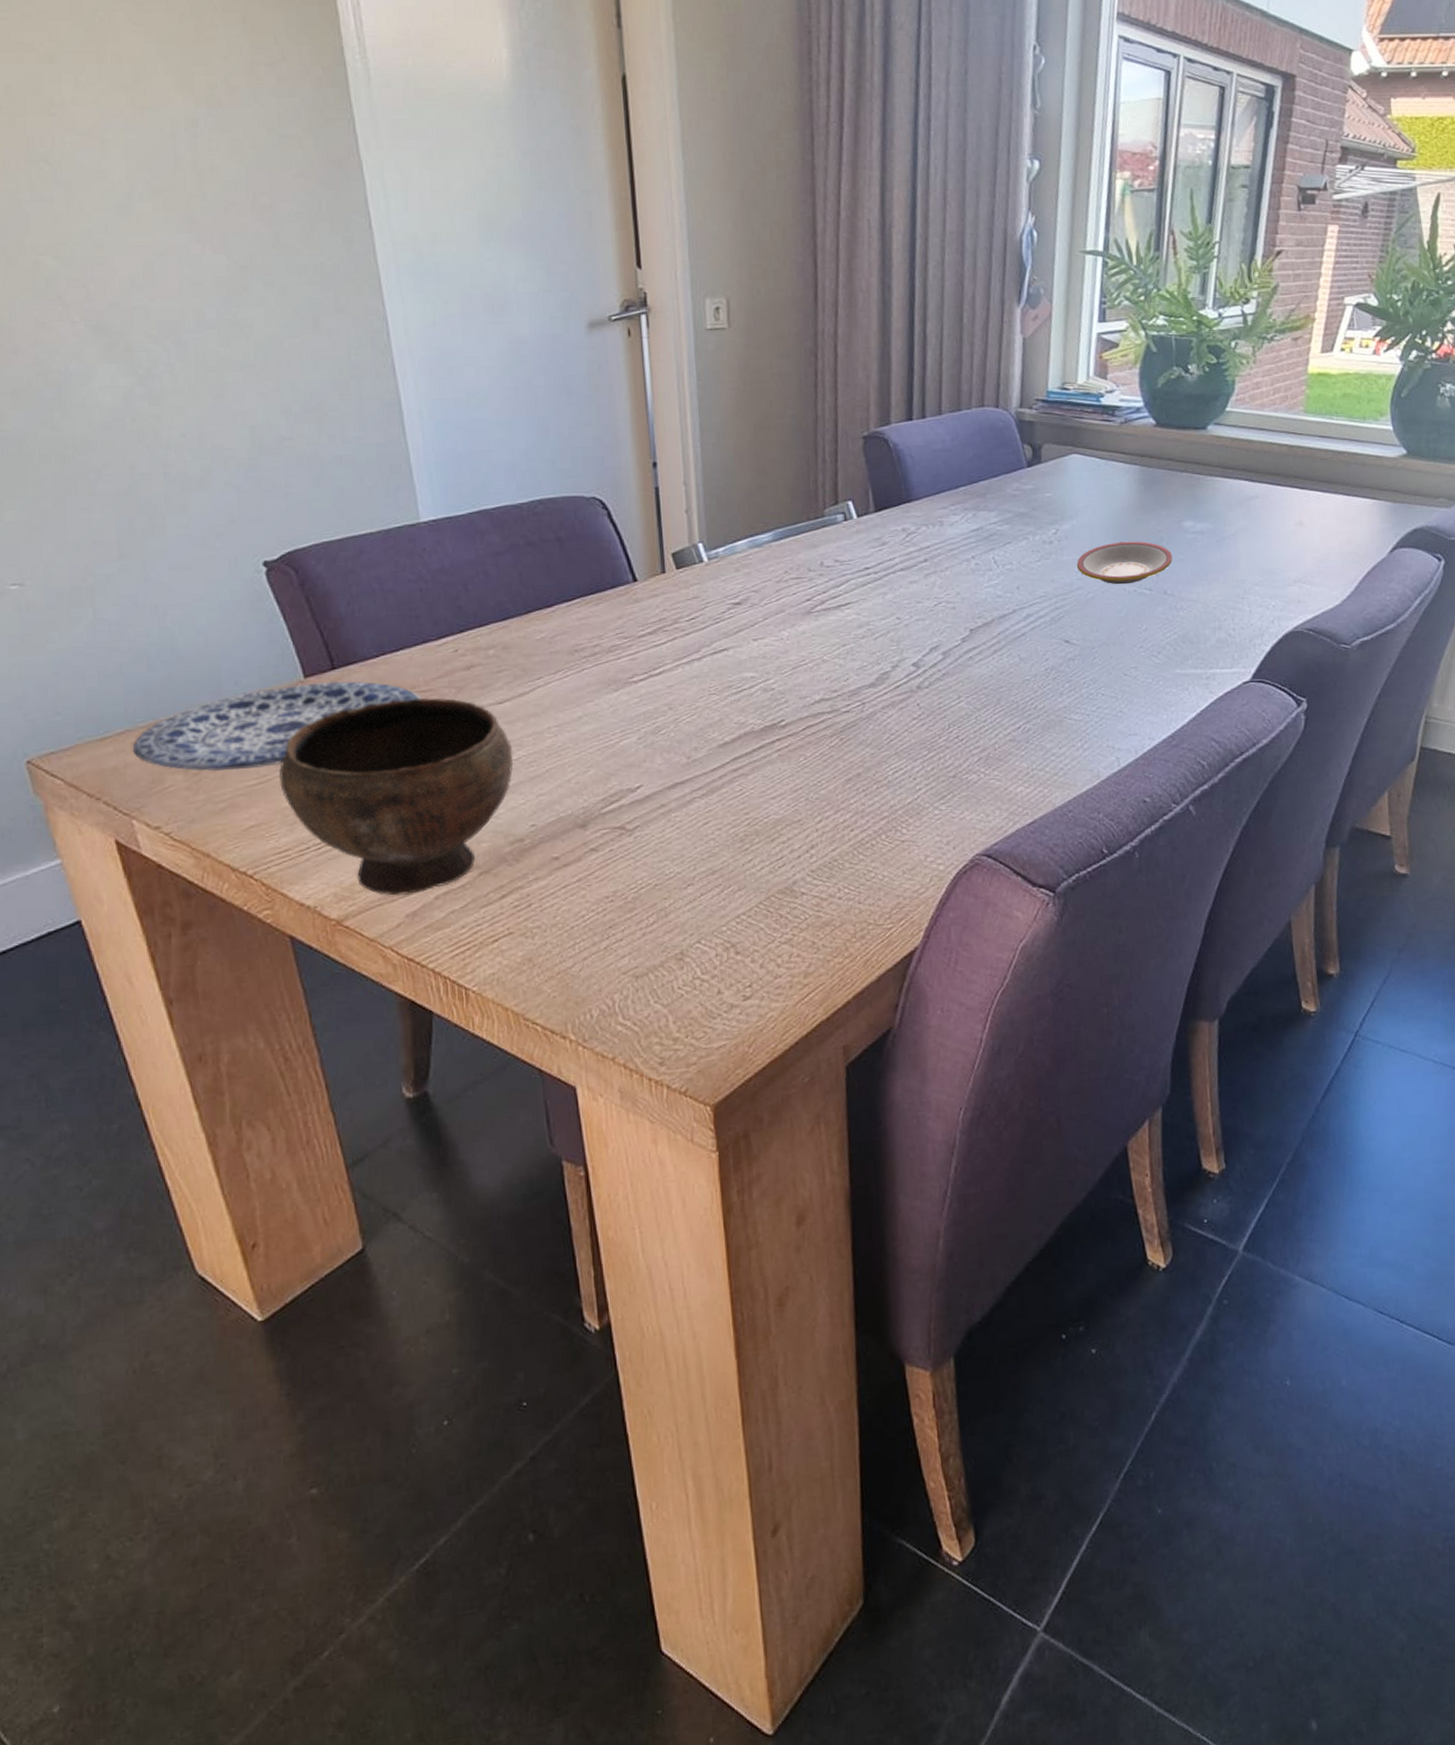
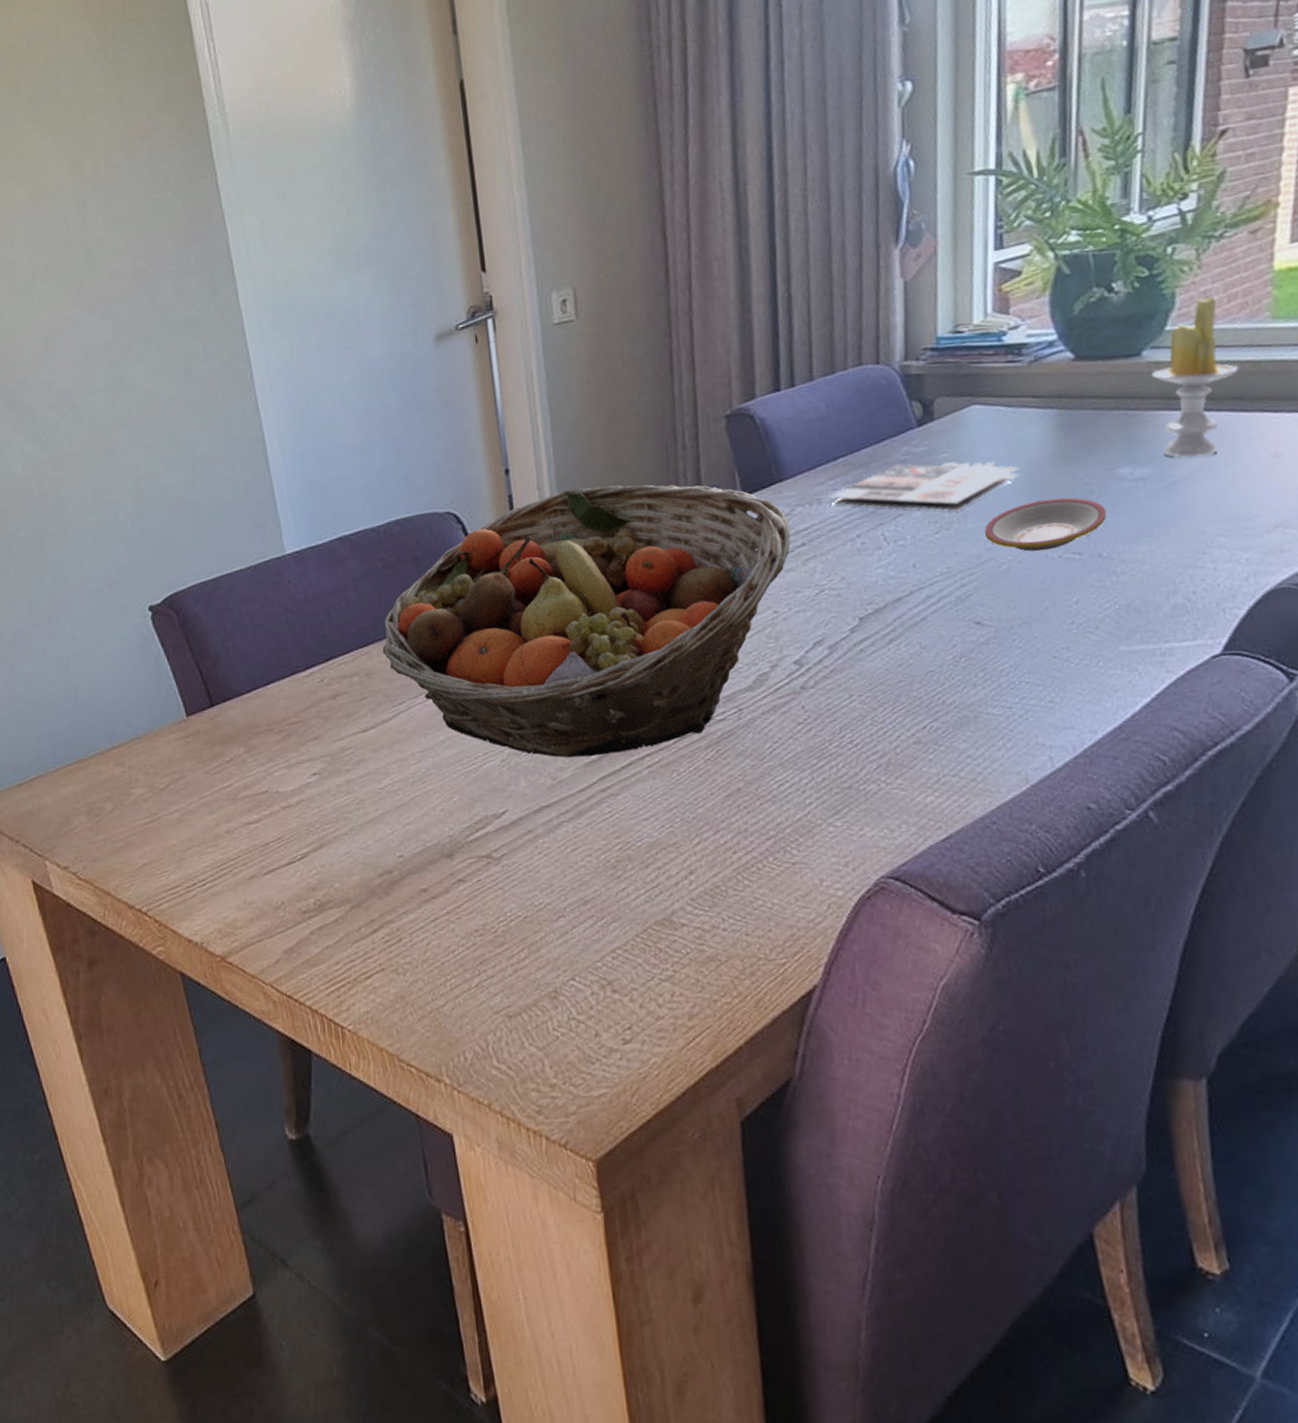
plate: present [132,680,421,772] -> none [44,717,292,812]
bowl: present [279,698,513,896] -> none [167,729,379,931]
fruit basket: none [521,488,916,739] -> present [382,484,791,758]
magazine: none [950,498,1108,544] -> present [830,462,1020,511]
candle: none [1214,387,1278,519] -> present [1152,295,1239,458]

